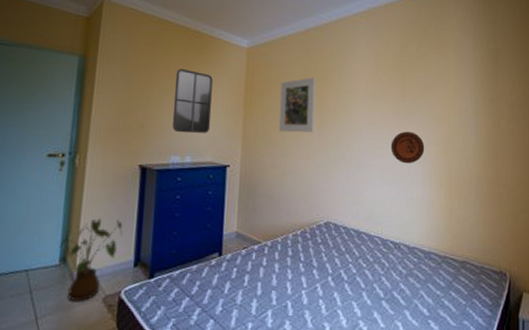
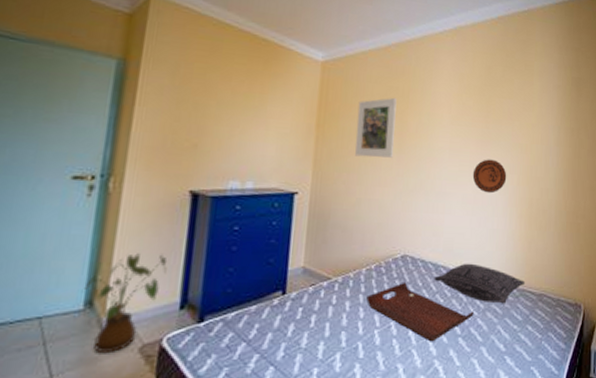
home mirror: present [172,68,213,134] -> none [231,80,282,156]
serving tray: none [294,247,396,302] -> present [366,282,474,341]
pillow: none [356,230,448,270] -> present [434,263,526,304]

